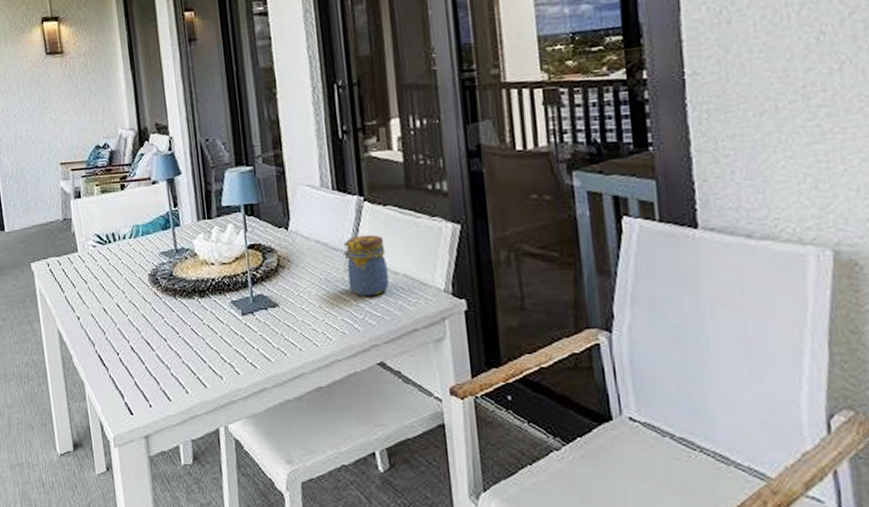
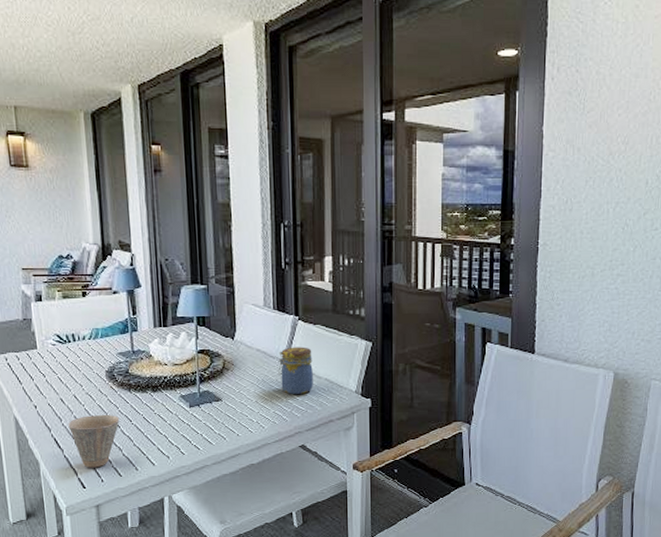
cup: none [112,325,166,390] -> present [68,414,120,468]

